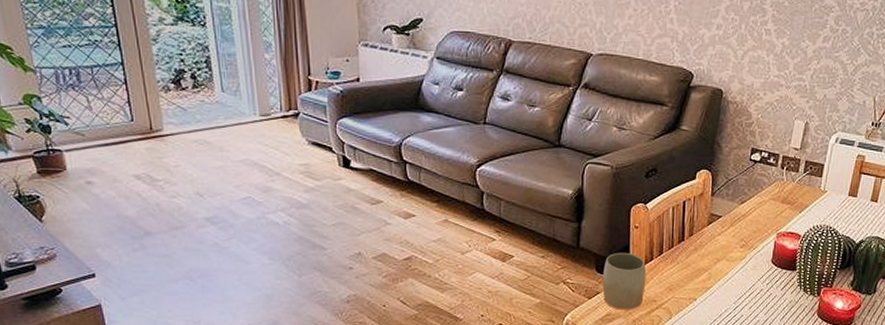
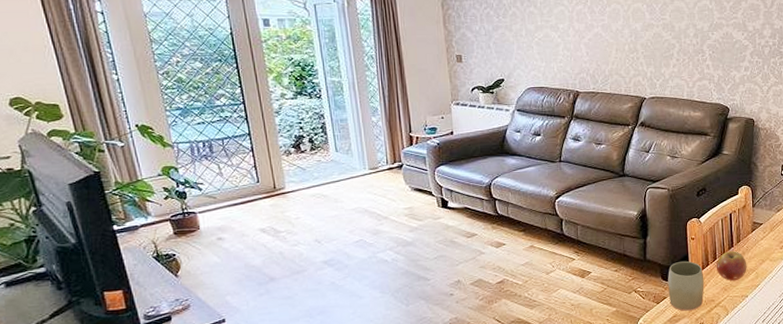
fruit: none [661,245,699,281] -> present [716,251,747,282]

